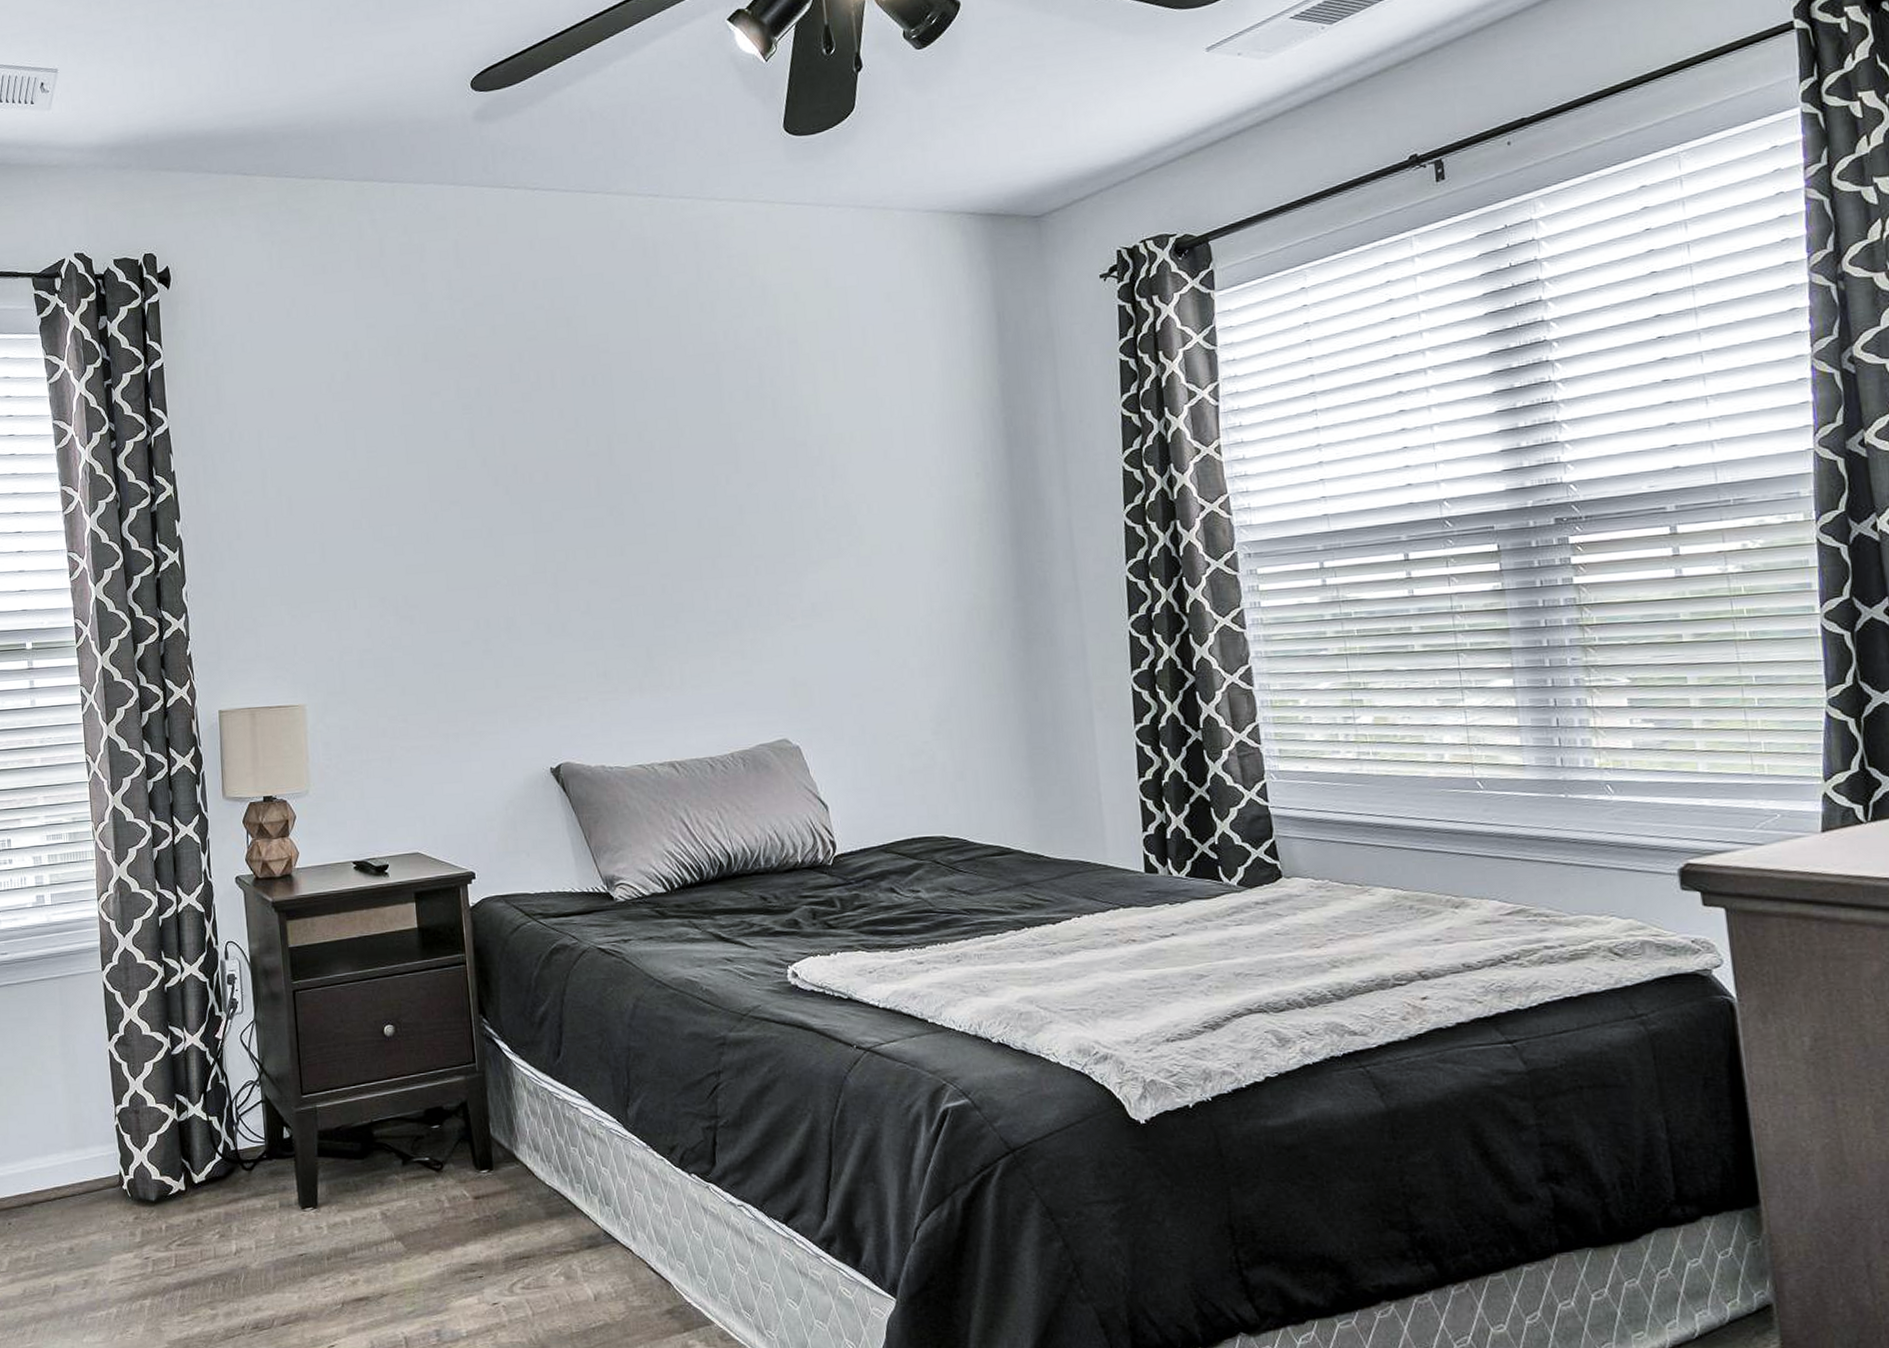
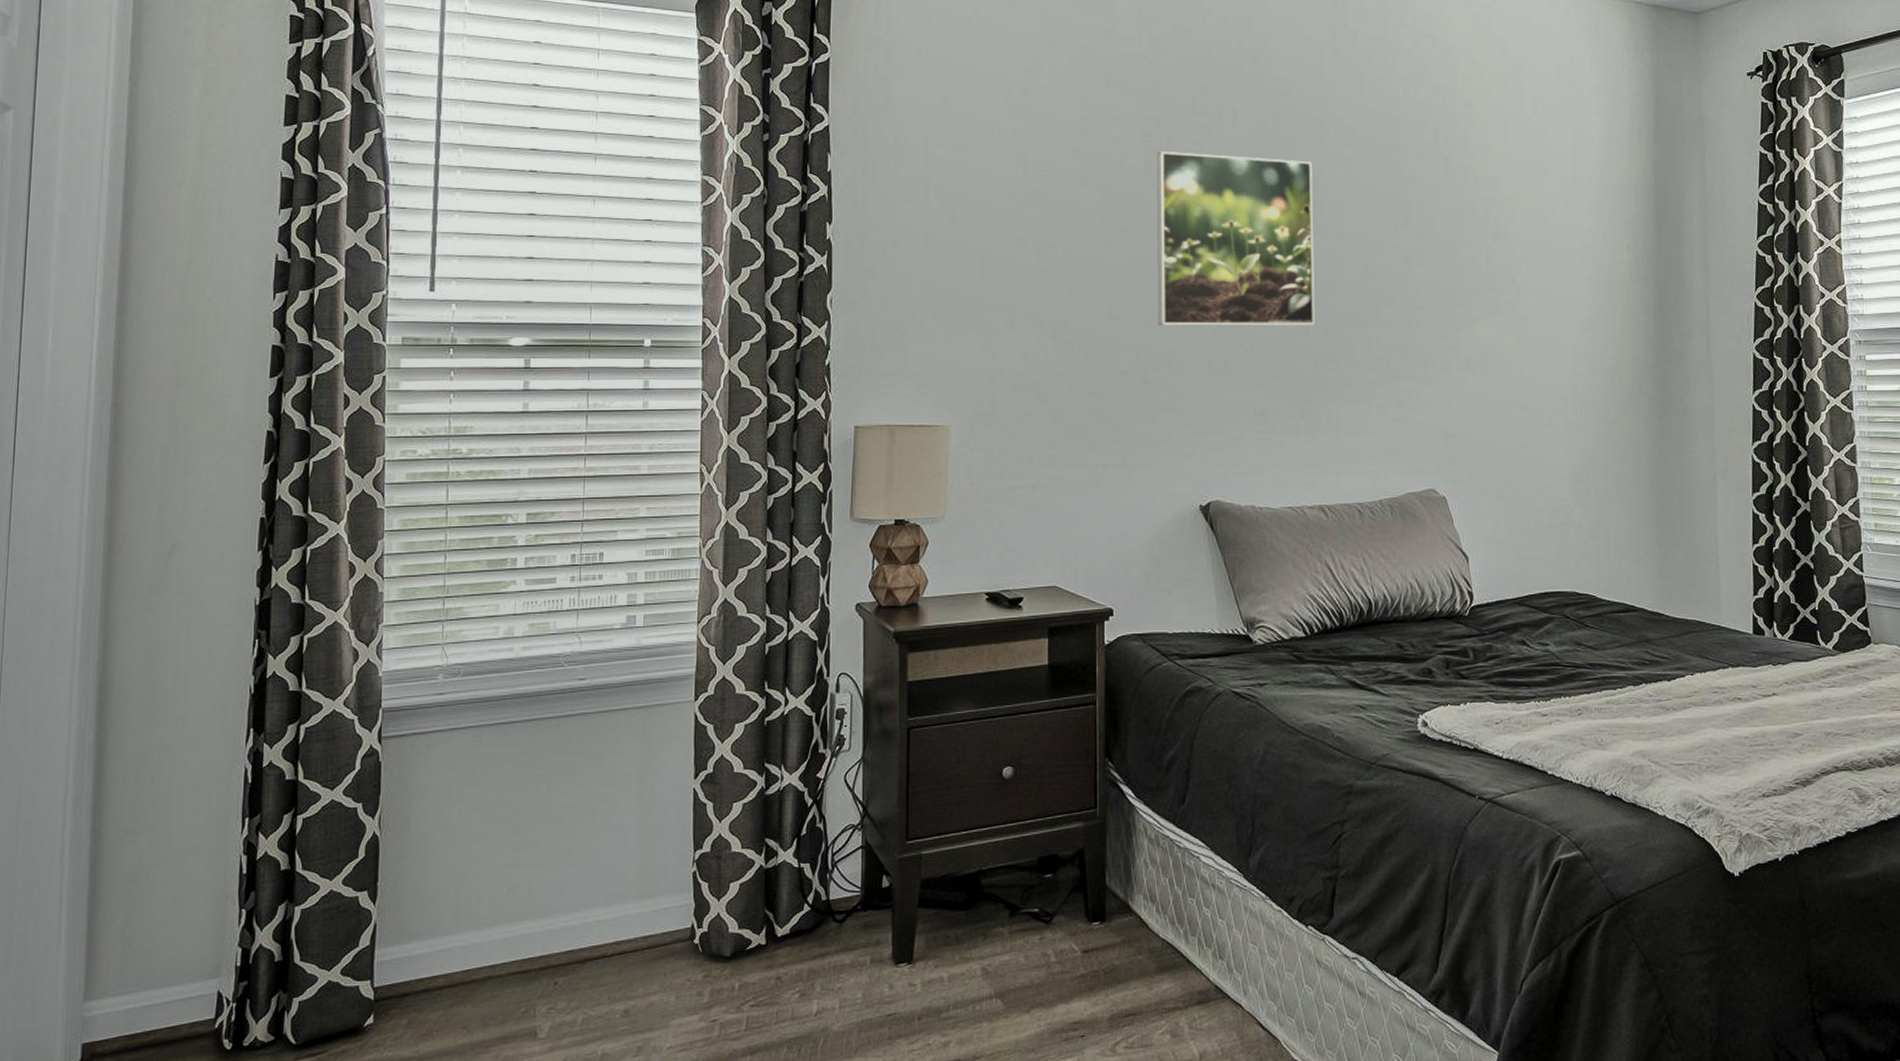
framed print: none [478,417,650,594] -> present [1156,150,1314,326]

